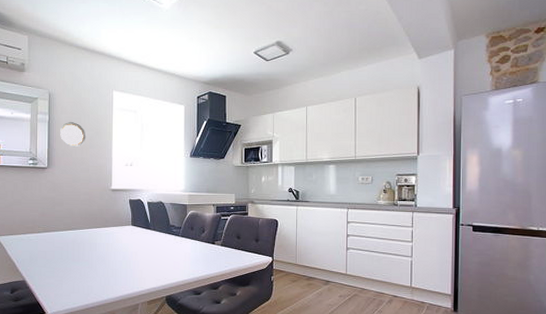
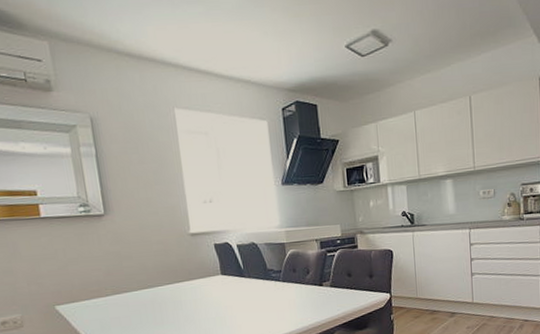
decorative plate: present [60,122,86,148] -> none [113,153,149,186]

